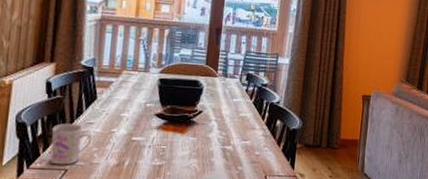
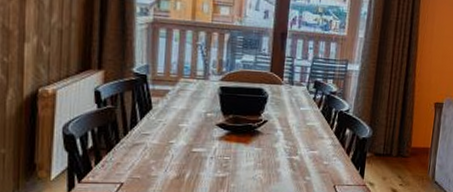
mug: present [50,123,92,165] -> none [103,135,149,179]

